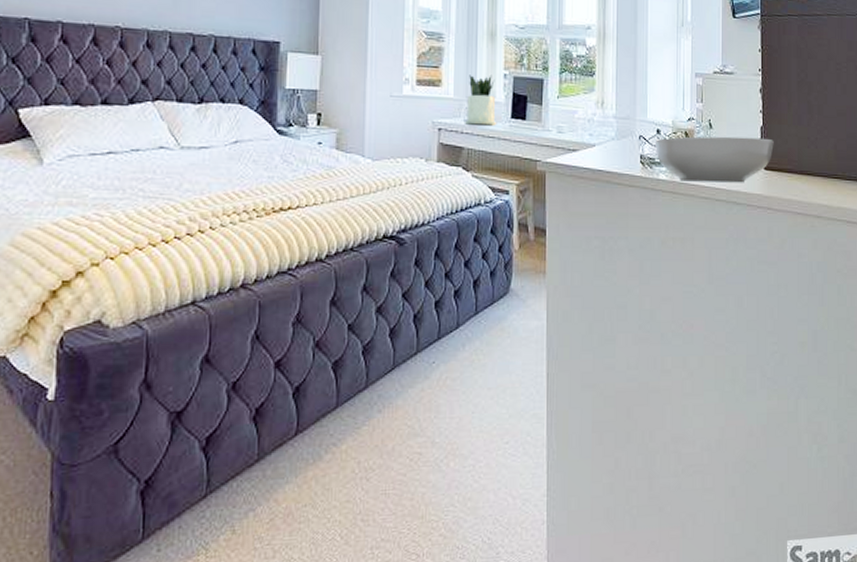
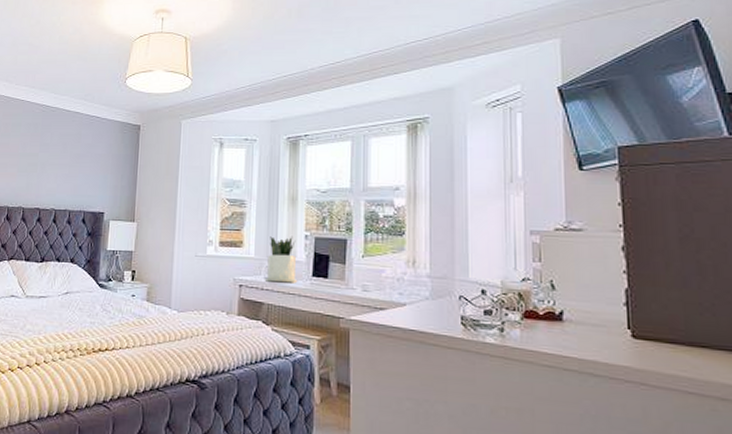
bowl: present [655,136,775,183] -> none [480,298,648,352]

